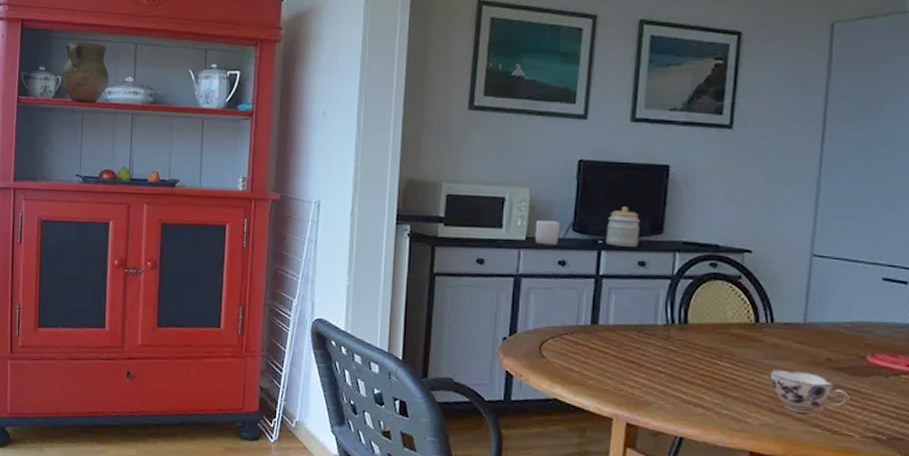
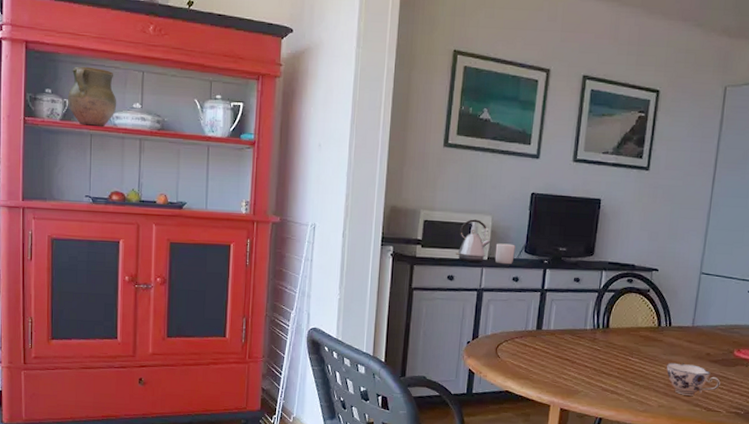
kettle: none [485,192,530,244] -> present [455,219,491,263]
jar: present [605,206,640,247] -> none [549,233,577,266]

